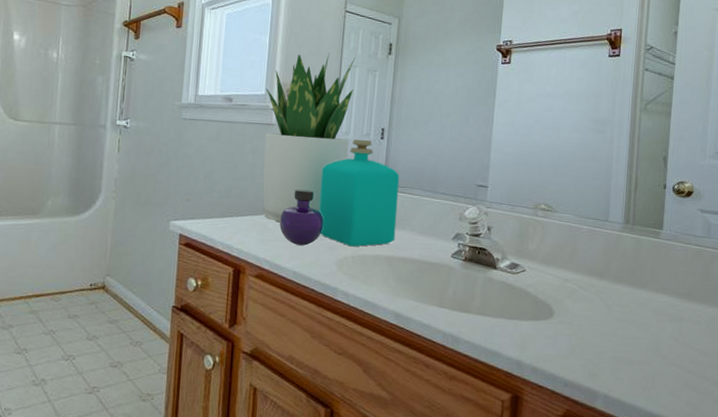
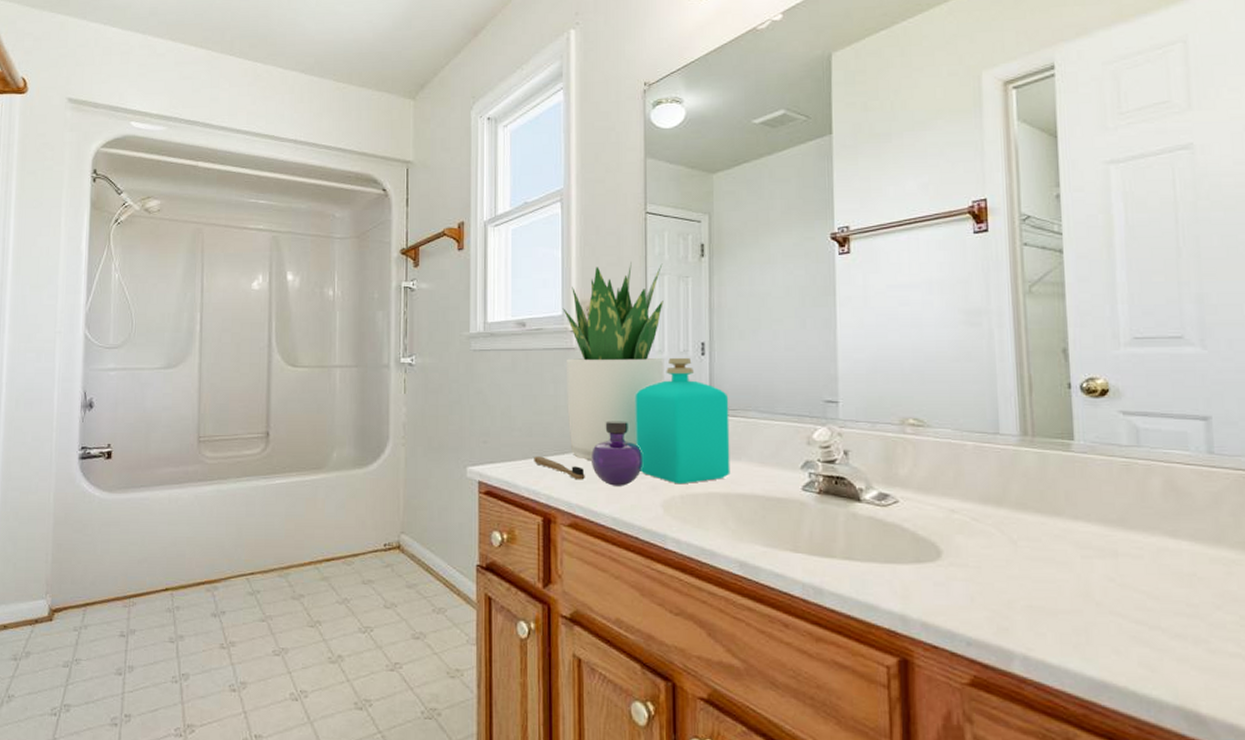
toothbrush: none [230,215,273,238] -> present [534,456,585,480]

